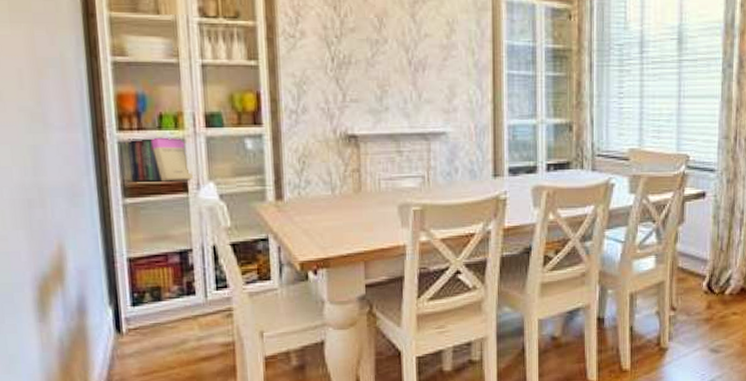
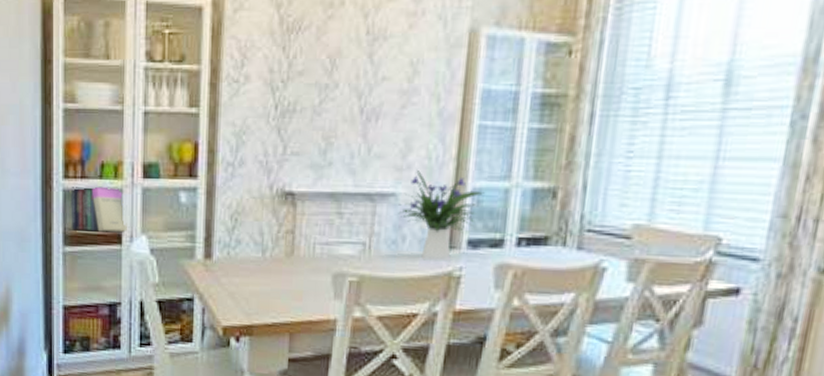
flower arrangement: none [449,111,518,188] -> present [398,169,485,262]

